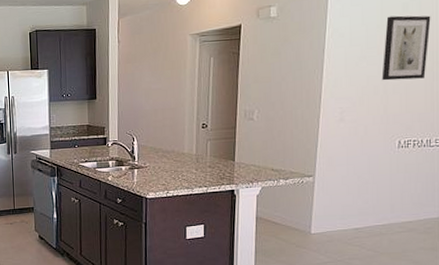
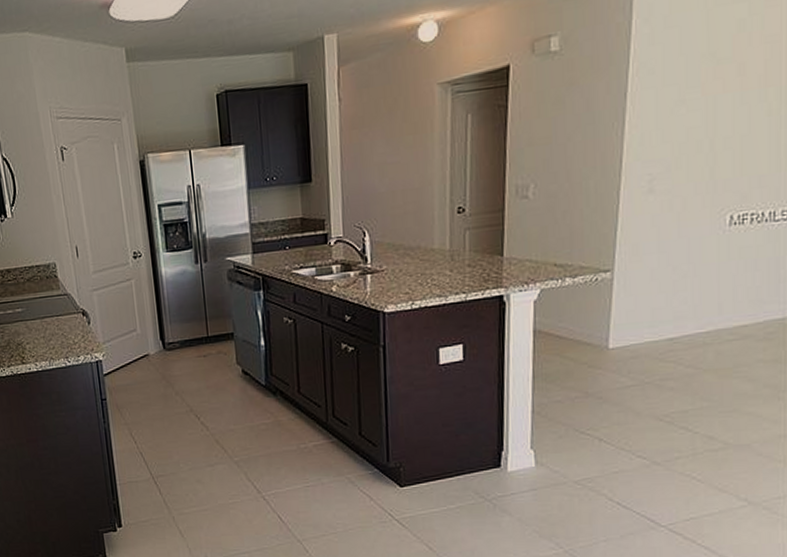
wall art: present [381,15,431,81] -> none [707,35,778,133]

